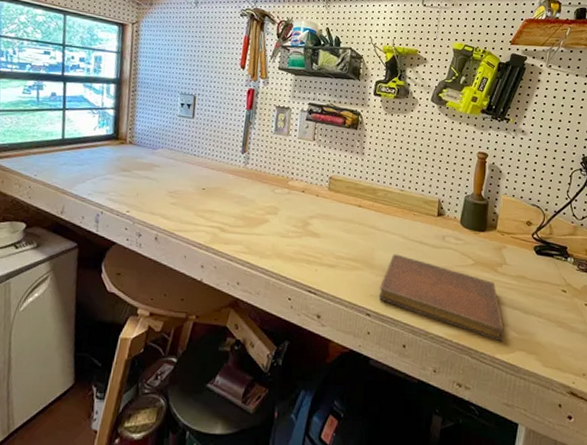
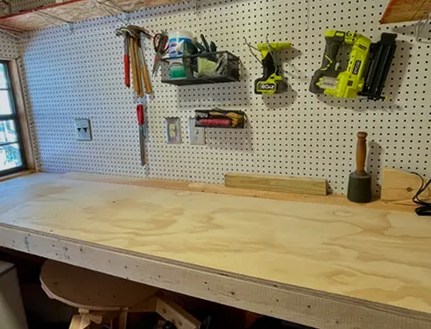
notebook: present [378,254,504,342] -> none [282,232,394,292]

